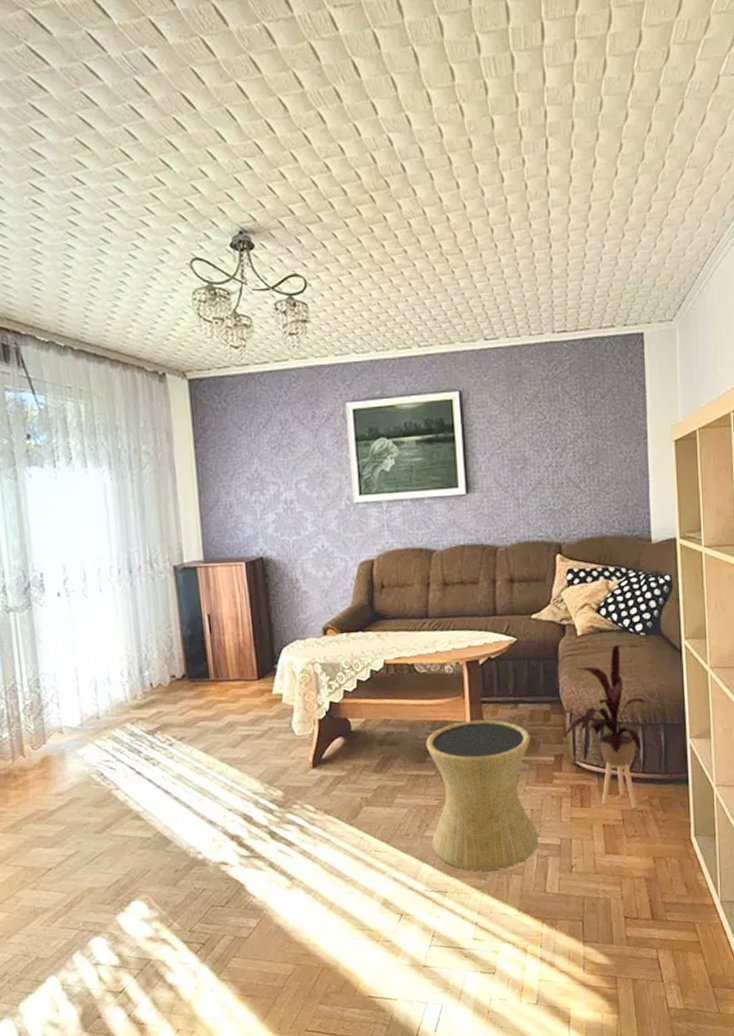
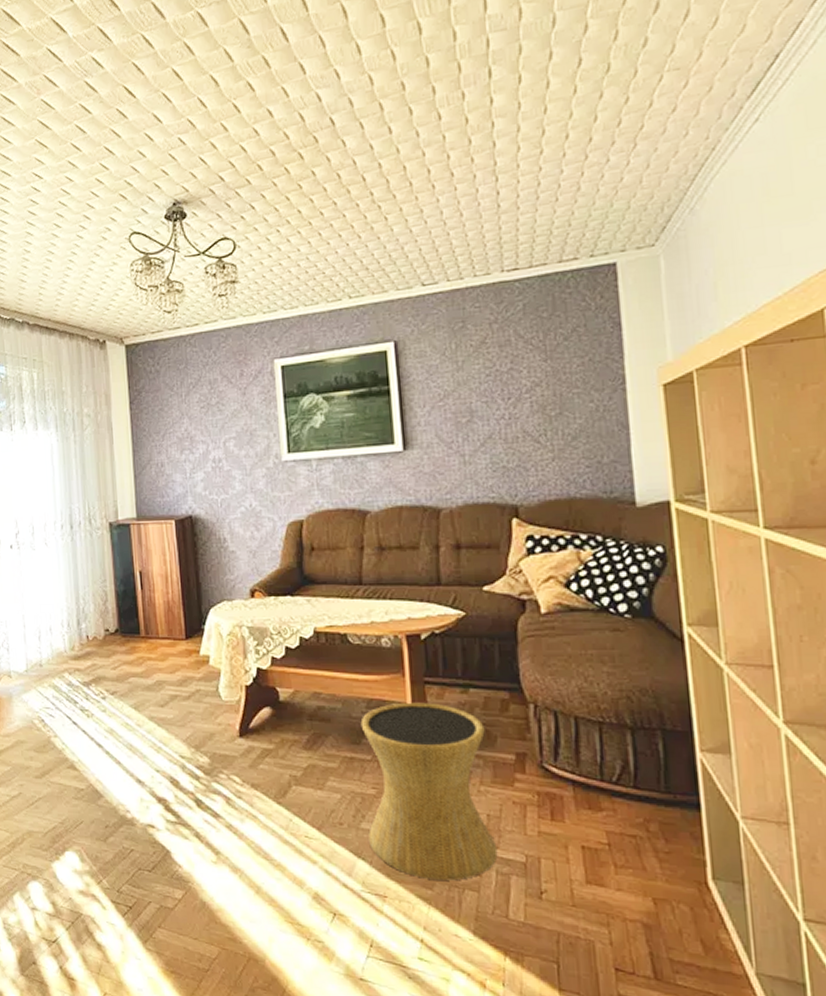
house plant: present [562,644,648,809] -> none [524,627,639,833]

